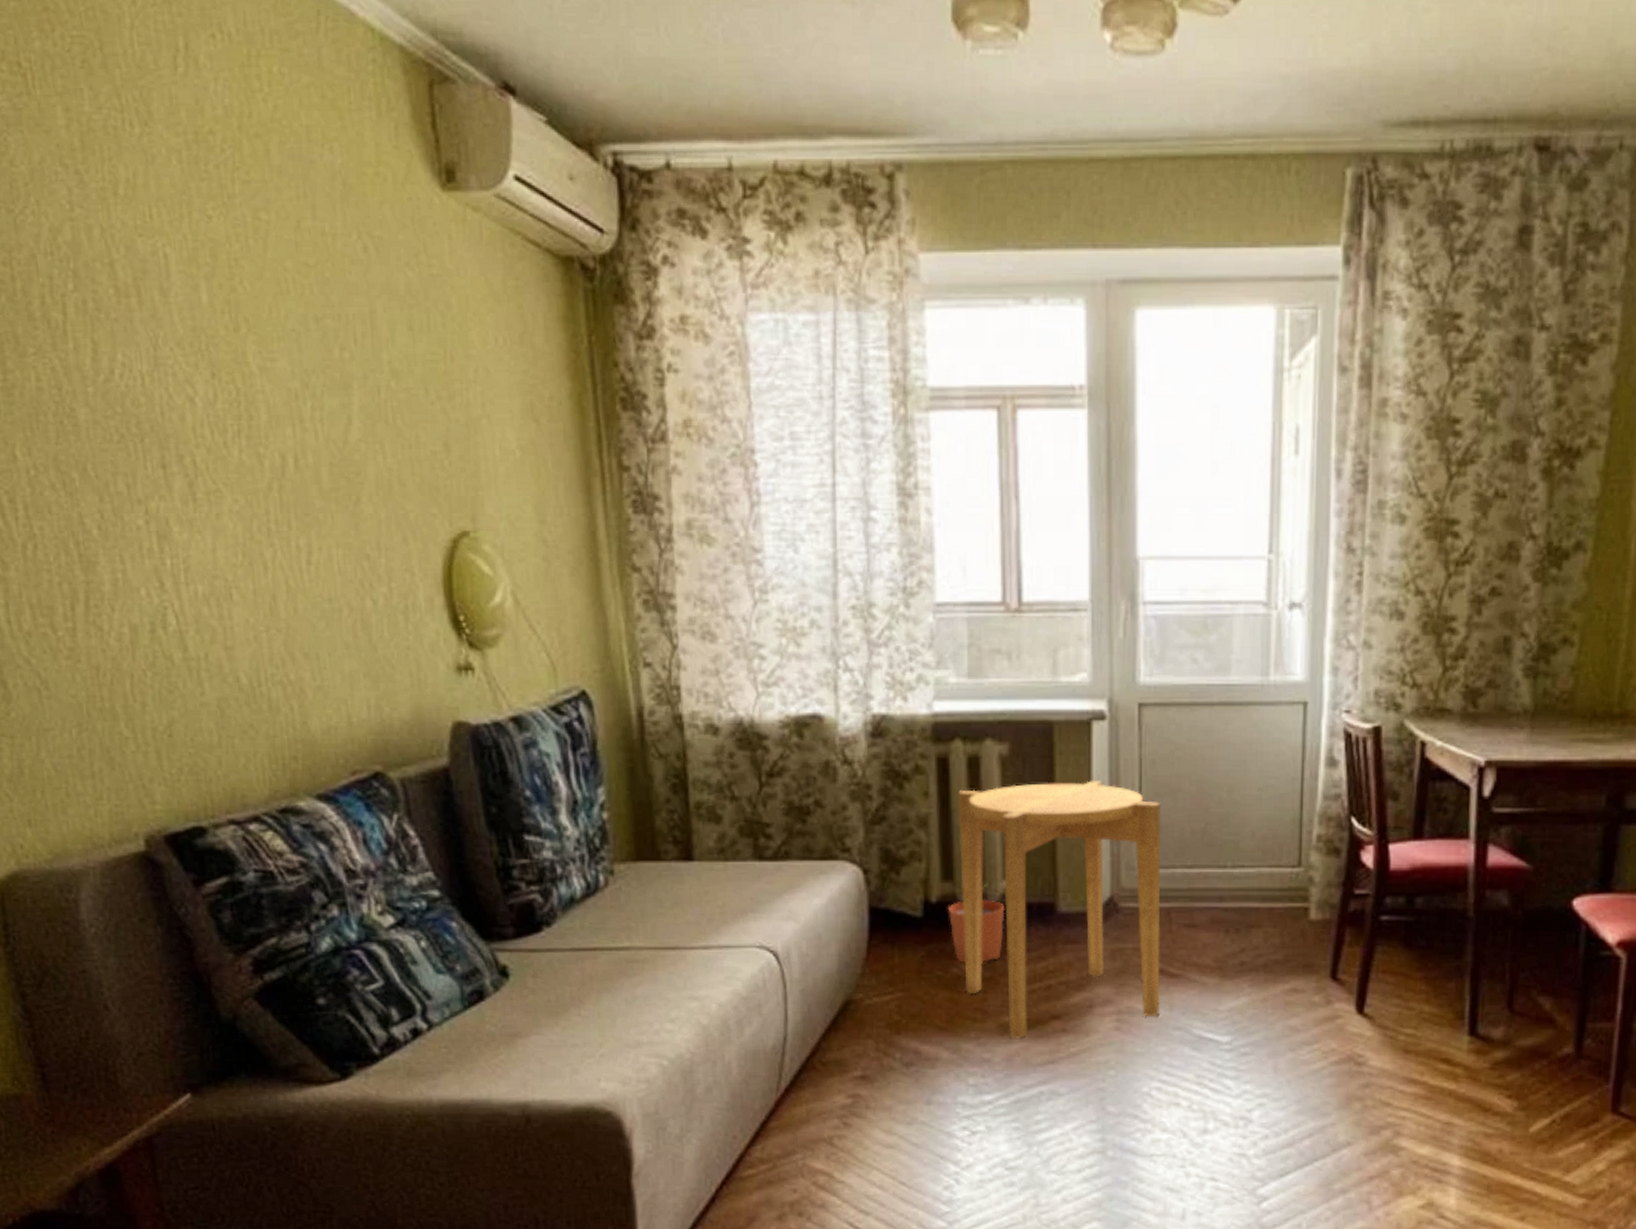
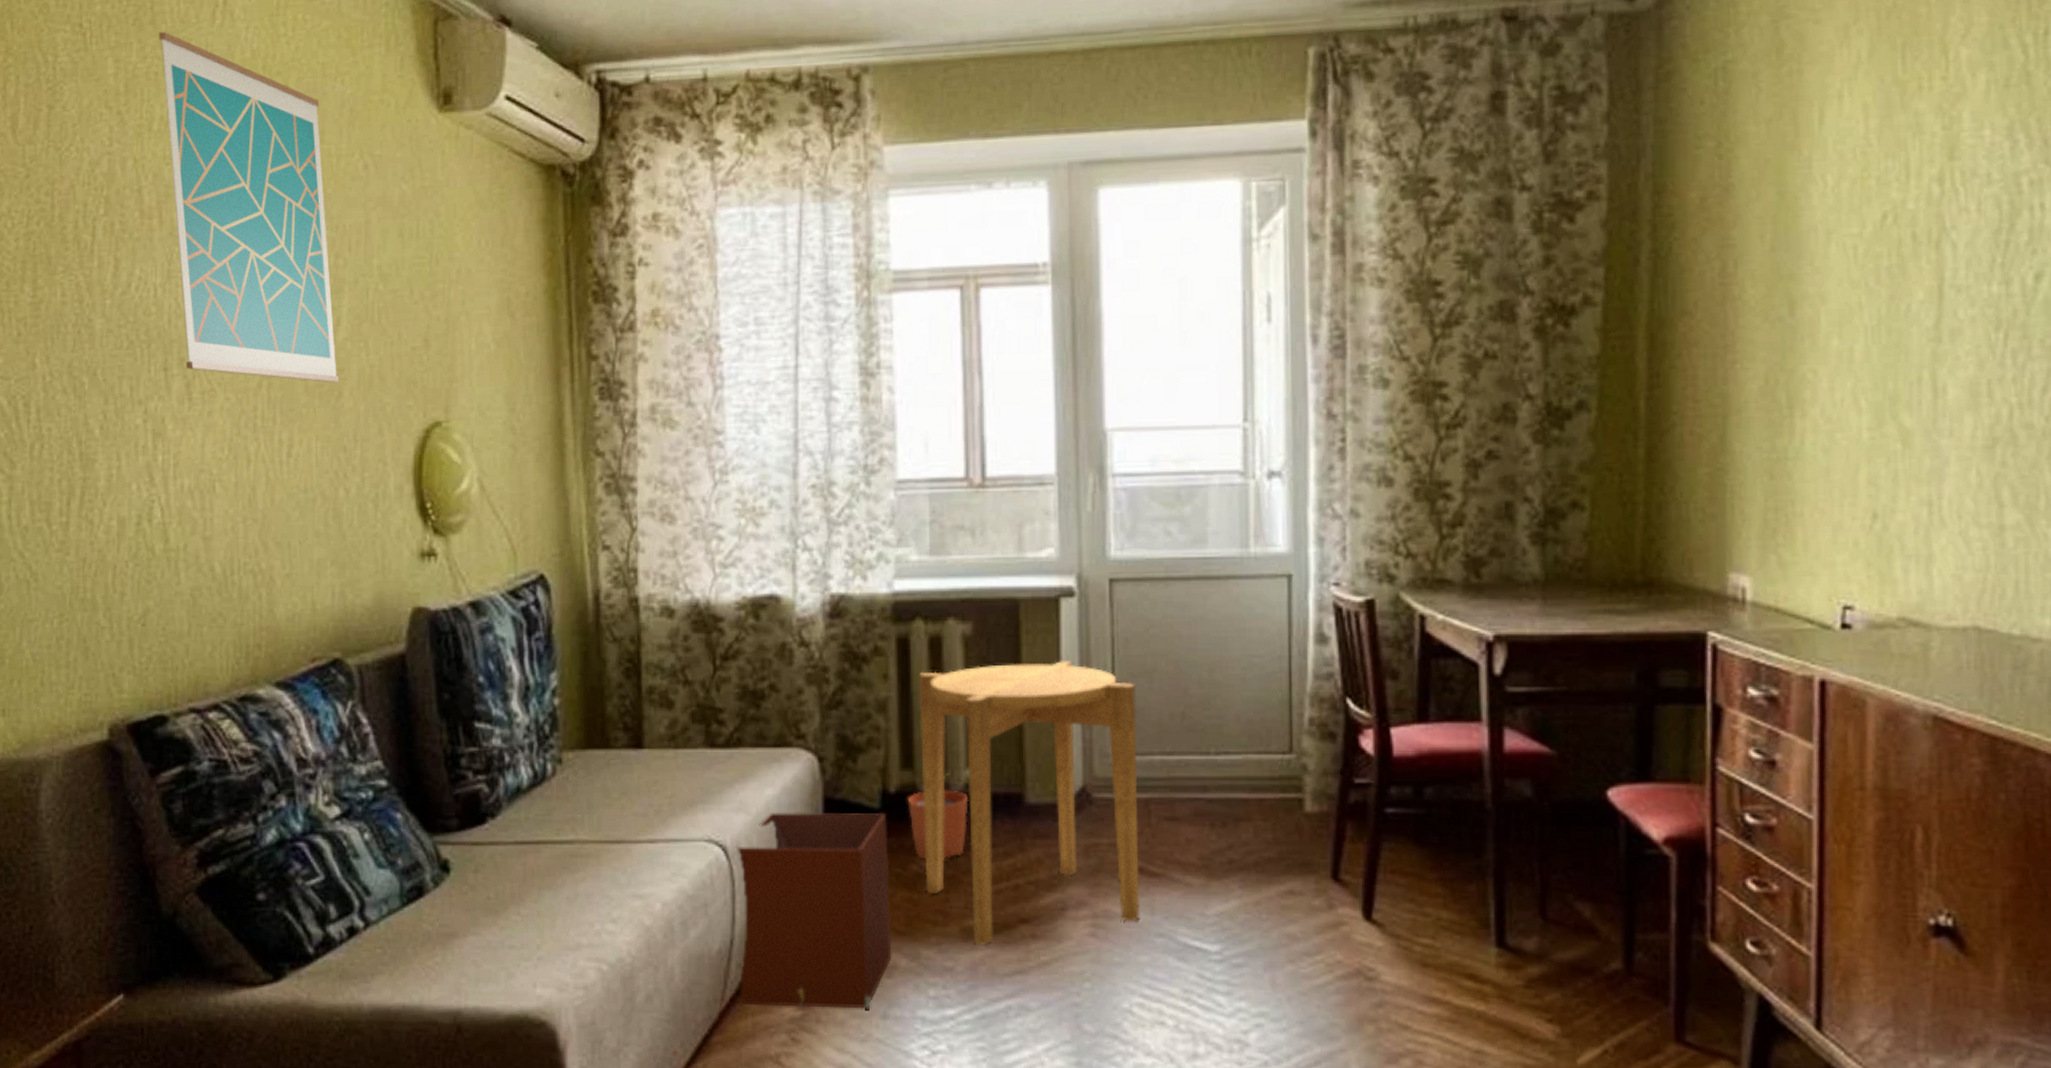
wall art: none [112,78,357,487] -> present [158,32,340,383]
waste basket: none [787,920,935,1098] -> present [736,812,892,1011]

